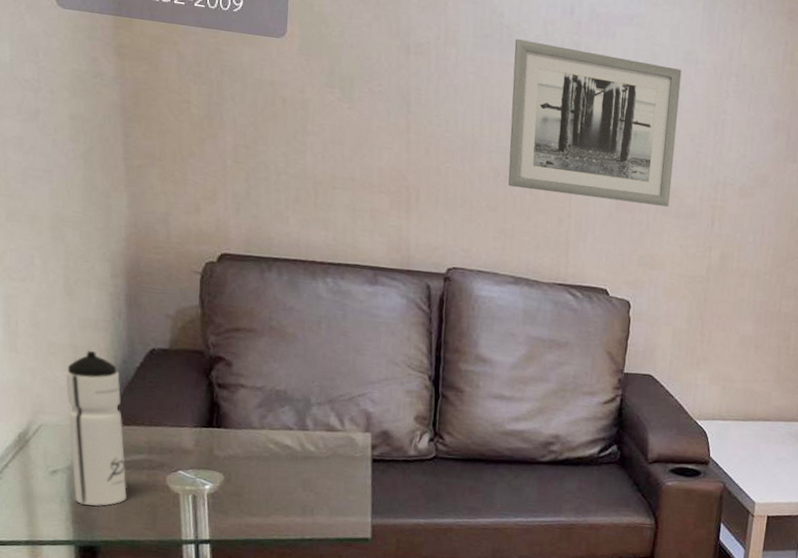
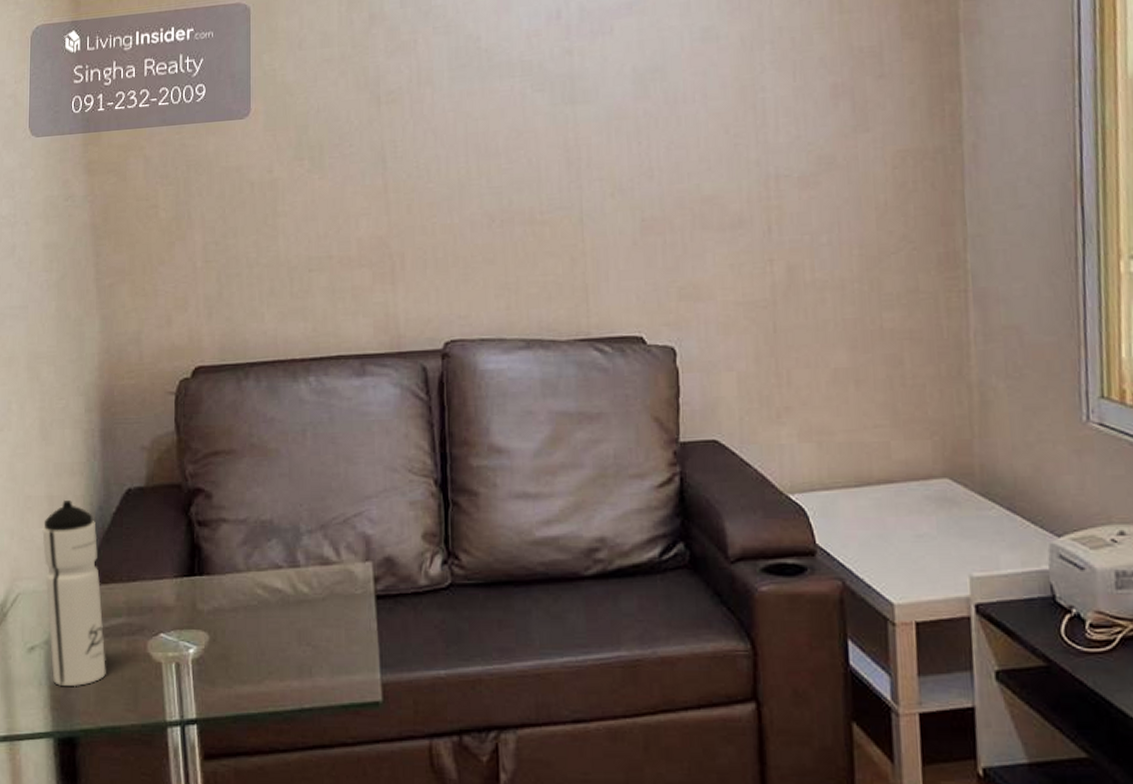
wall art: present [508,39,682,207] -> none [496,51,709,232]

